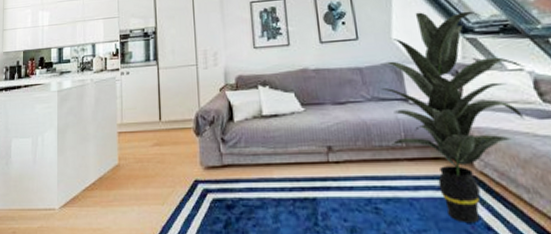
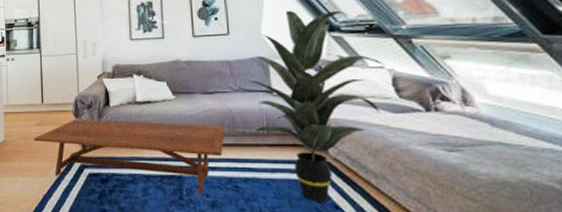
coffee table: none [150,137,361,220] -> present [33,119,226,196]

